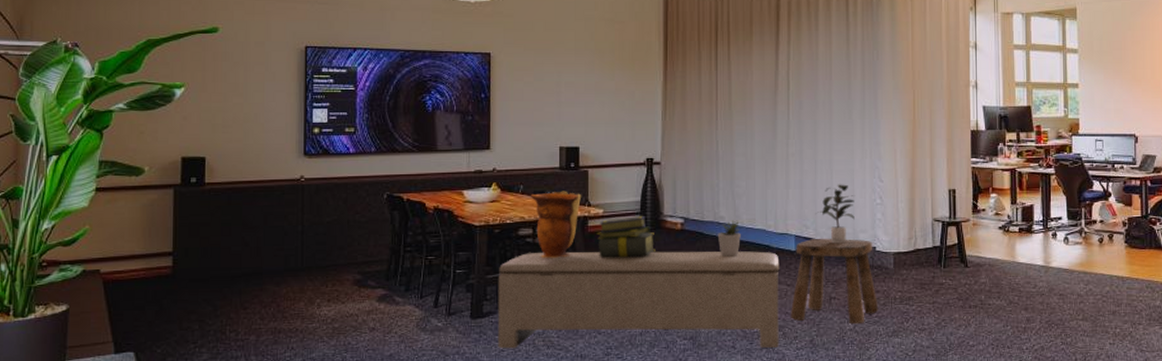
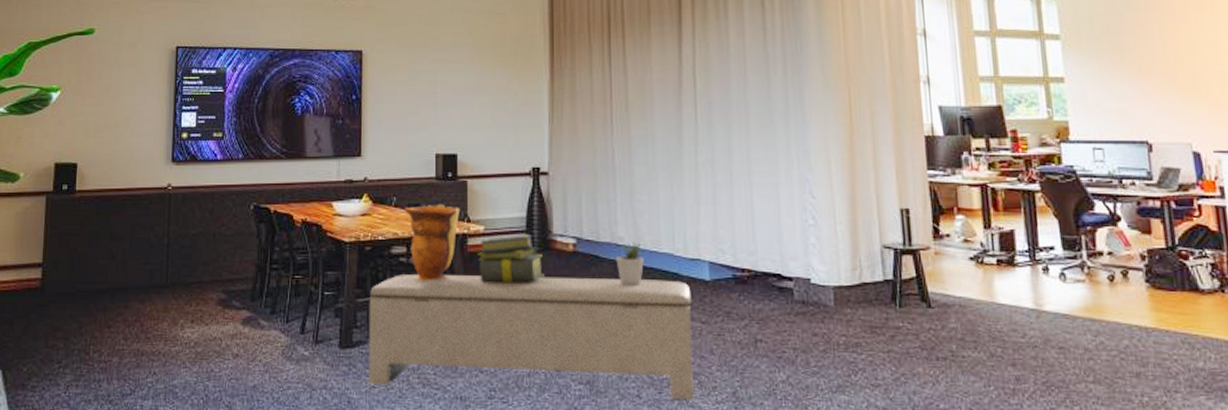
stool: present [790,239,879,325] -> none [706,267,818,375]
potted plant: present [818,184,855,244] -> none [736,200,782,273]

